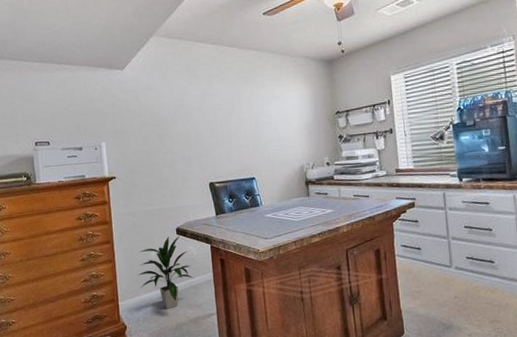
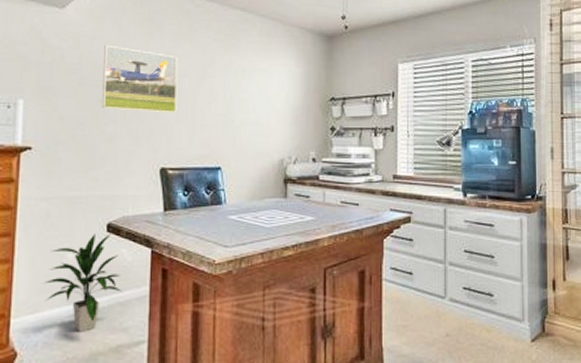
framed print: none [156,92,216,142] -> present [102,44,178,112]

